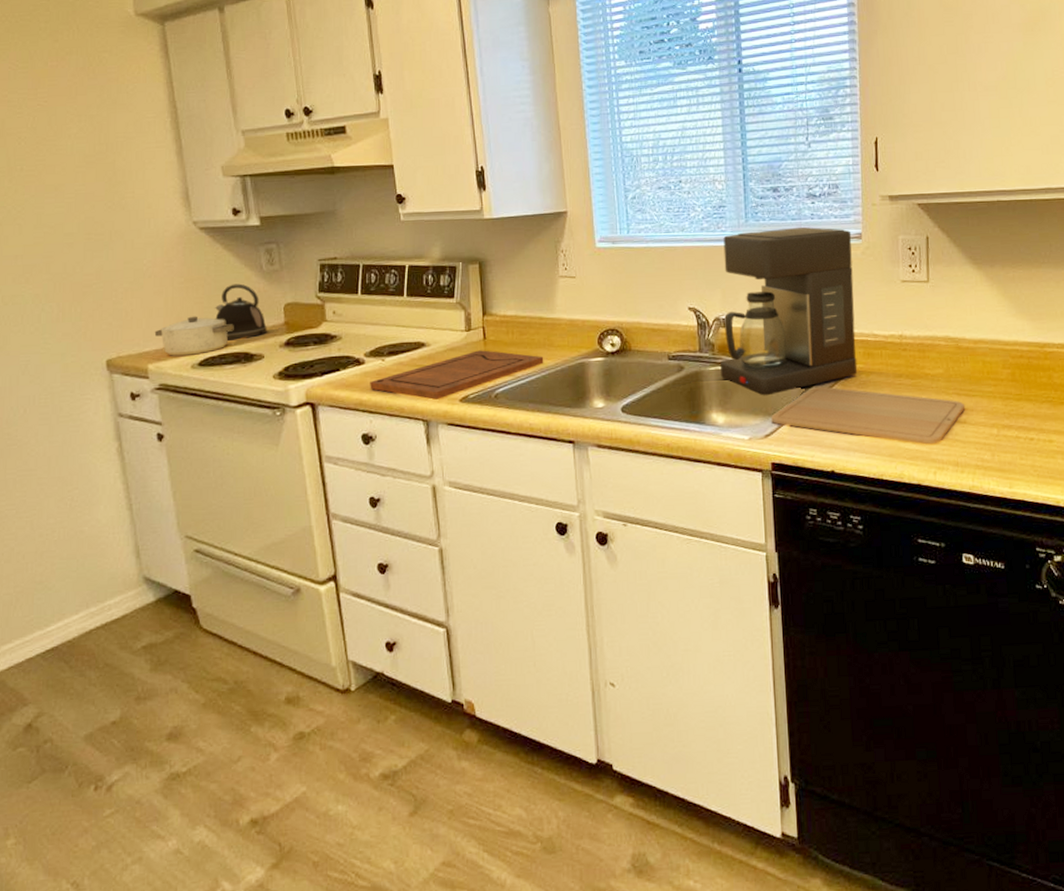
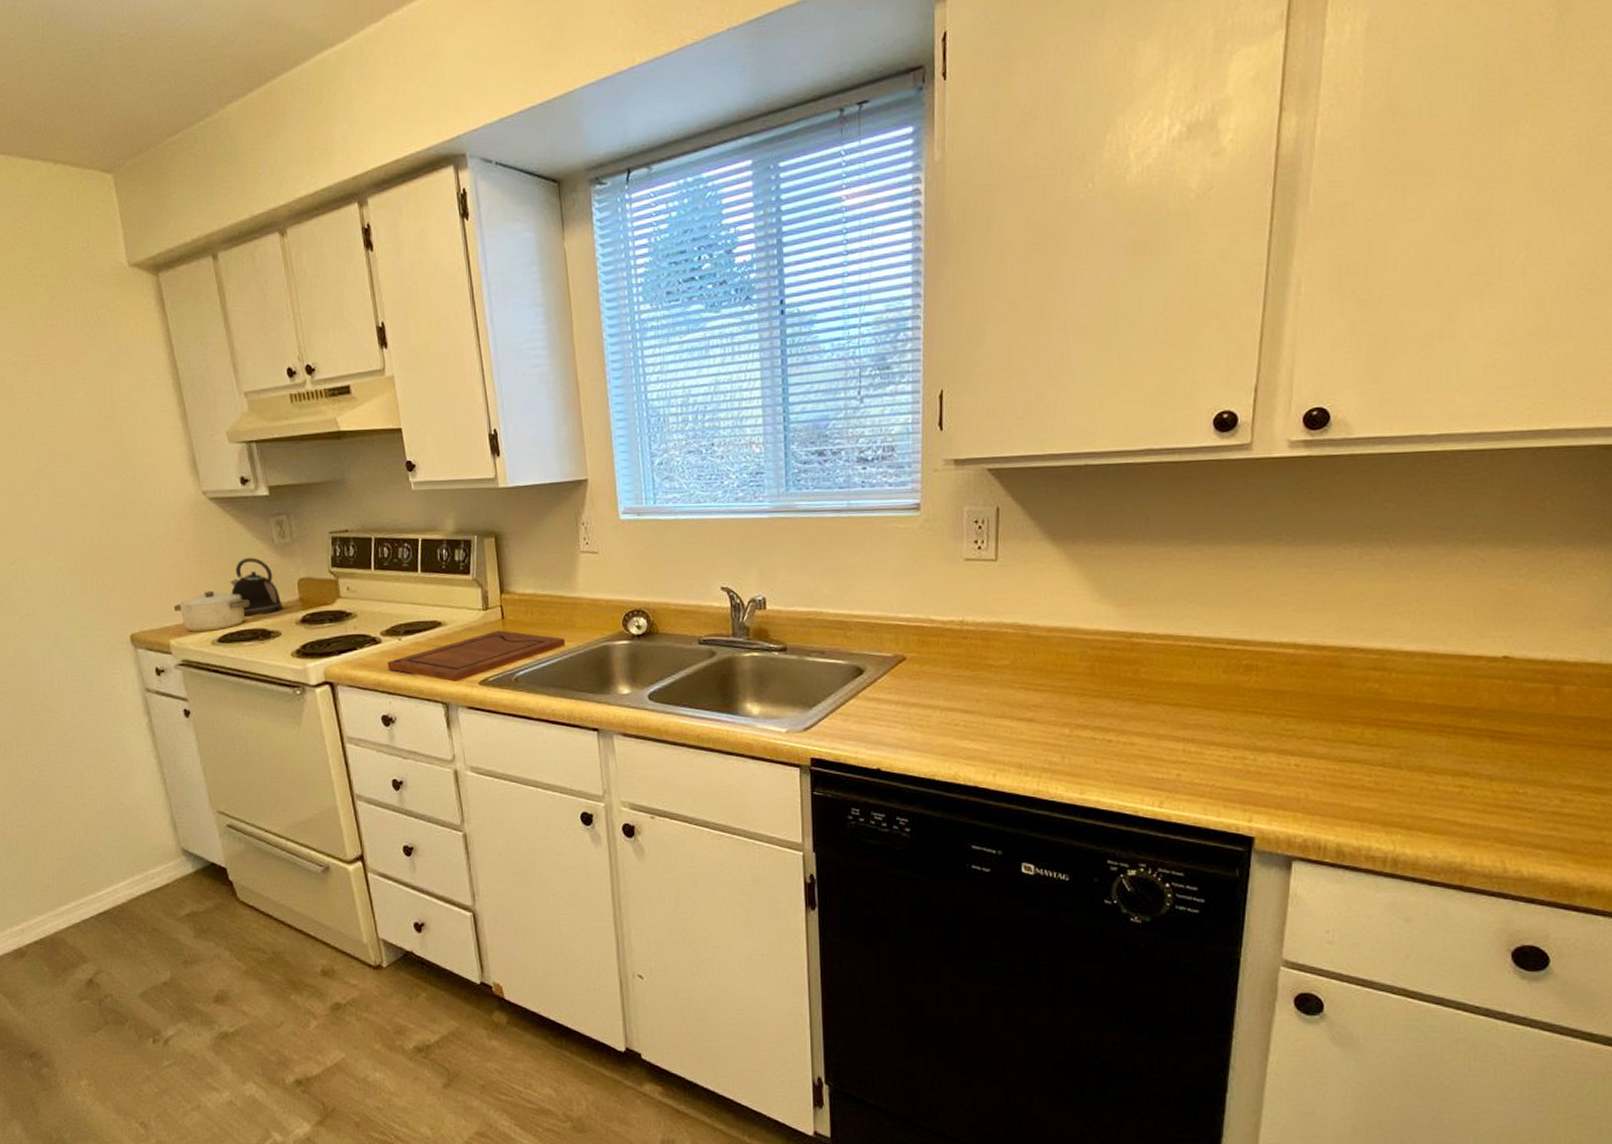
coffee maker: present [720,226,858,396] -> none [756,496,910,686]
chopping board: present [771,386,966,445] -> none [811,677,1034,744]

